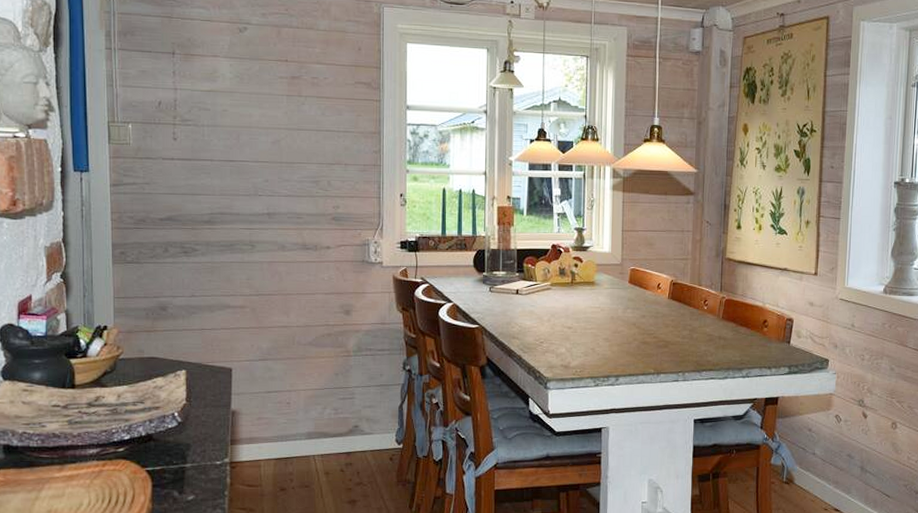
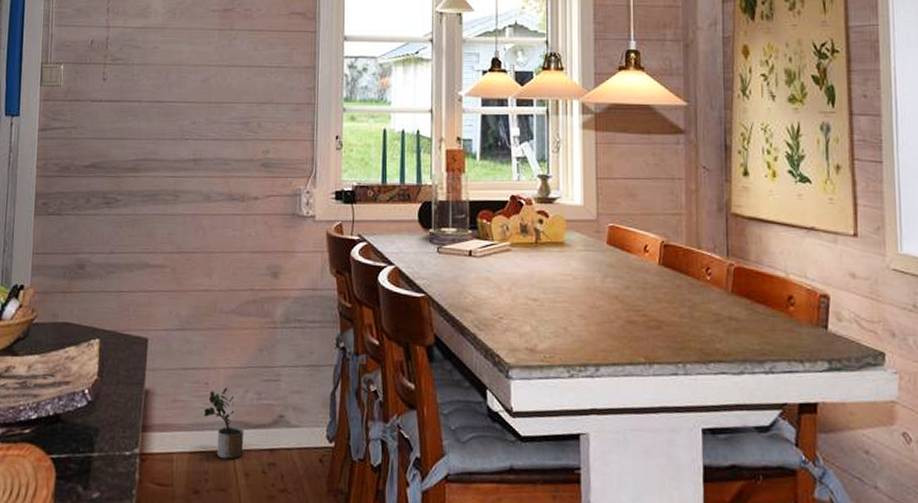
potted plant: none [287,405,324,463] -> present [204,387,244,460]

